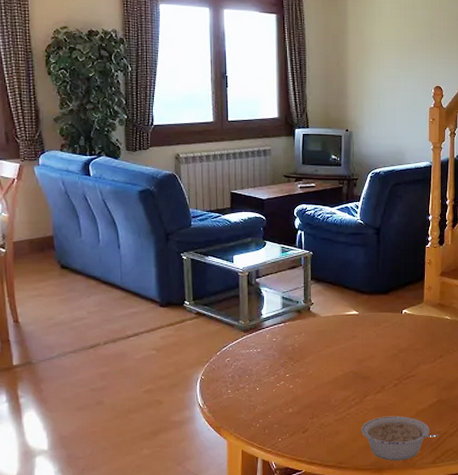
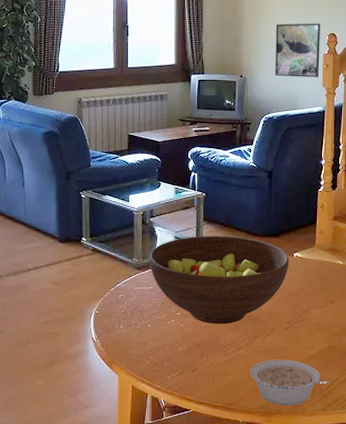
fruit bowl: none [256,295,398,385] -> present [149,236,289,325]
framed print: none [381,75,426,132] -> present [275,23,320,78]

